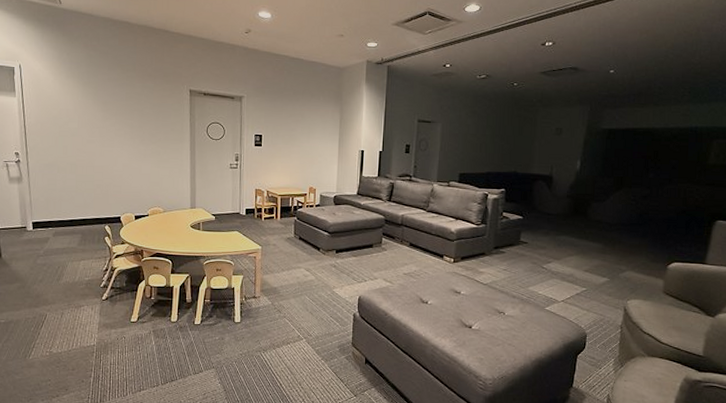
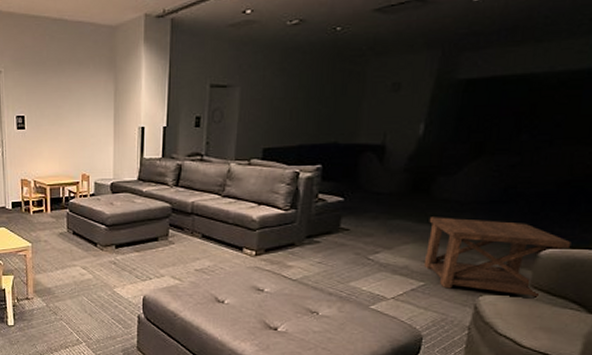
side table: none [585,234,690,304] -> present [423,217,572,300]

